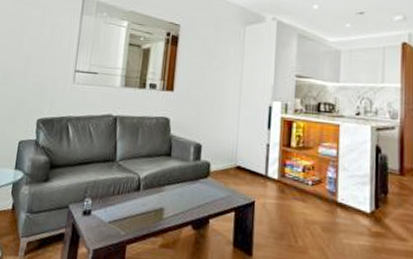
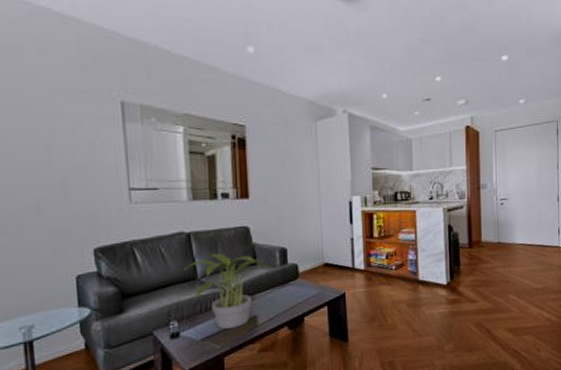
potted plant: none [105,139,187,217] -> present [183,253,274,329]

